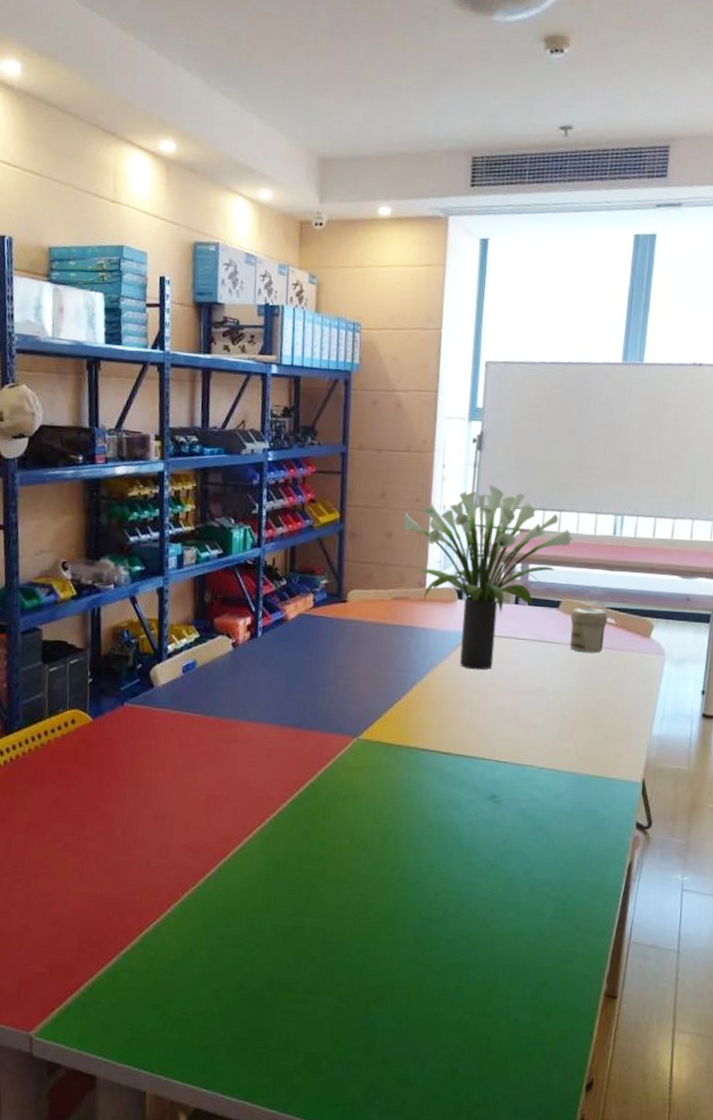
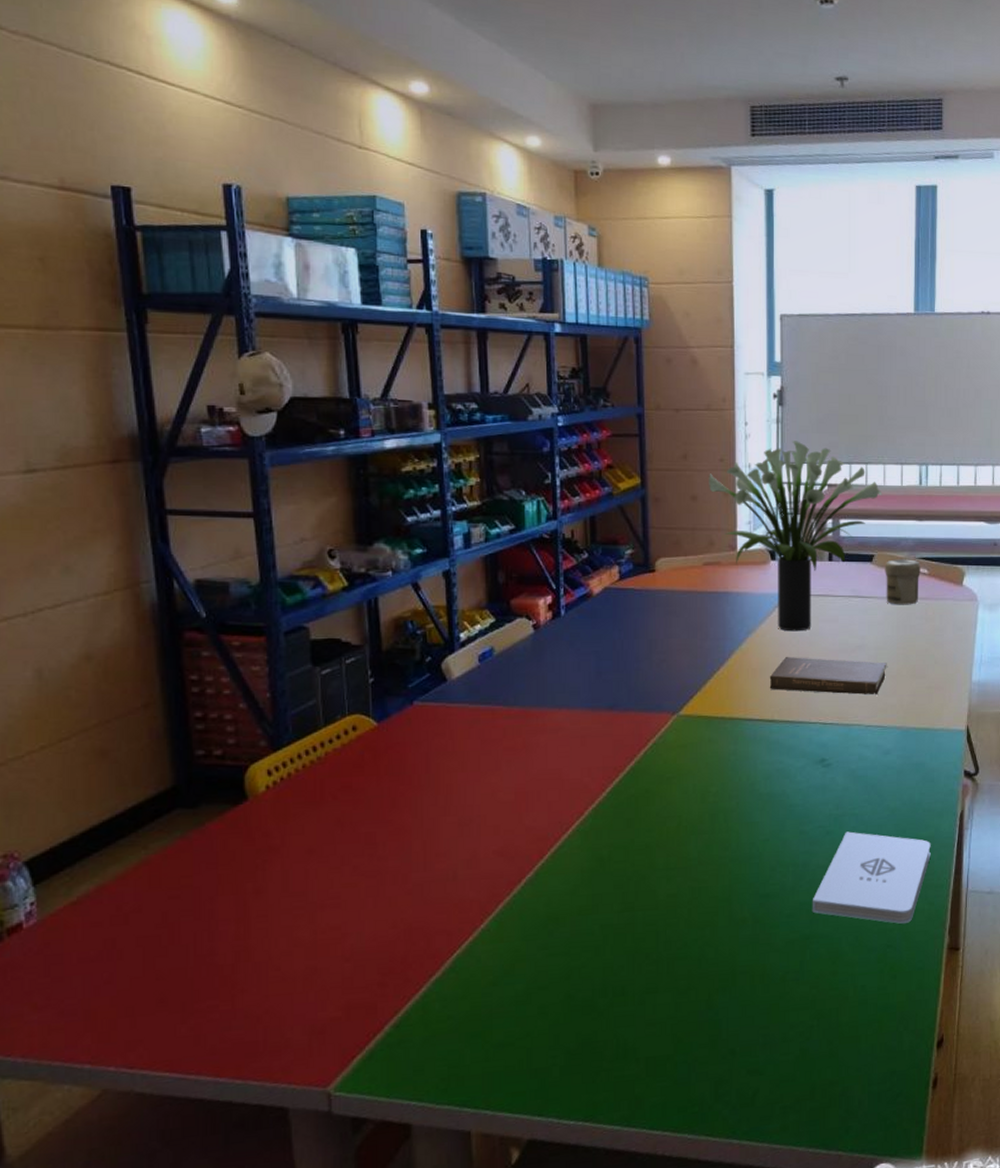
book: none [447,693,566,739] -> present [769,656,887,695]
notepad: none [471,868,596,965] -> present [812,831,931,924]

